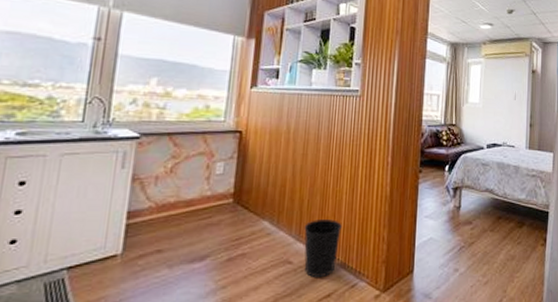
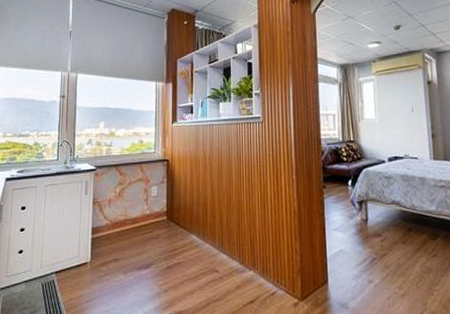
wastebasket: present [304,219,342,278] -> none [225,233,258,286]

